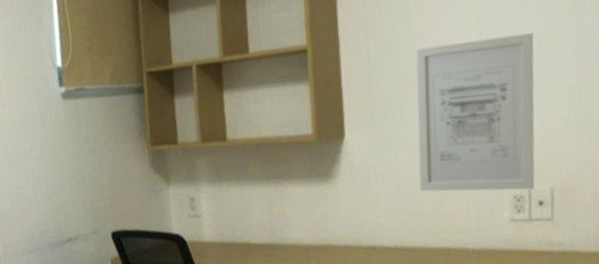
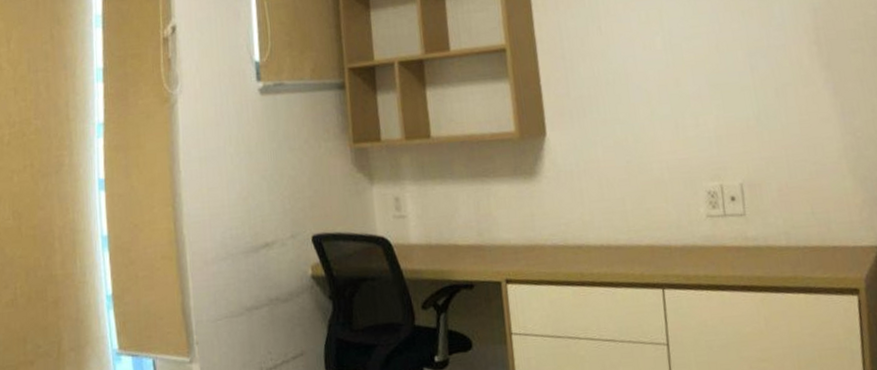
wall art: present [416,33,535,192] -> none [607,38,726,189]

